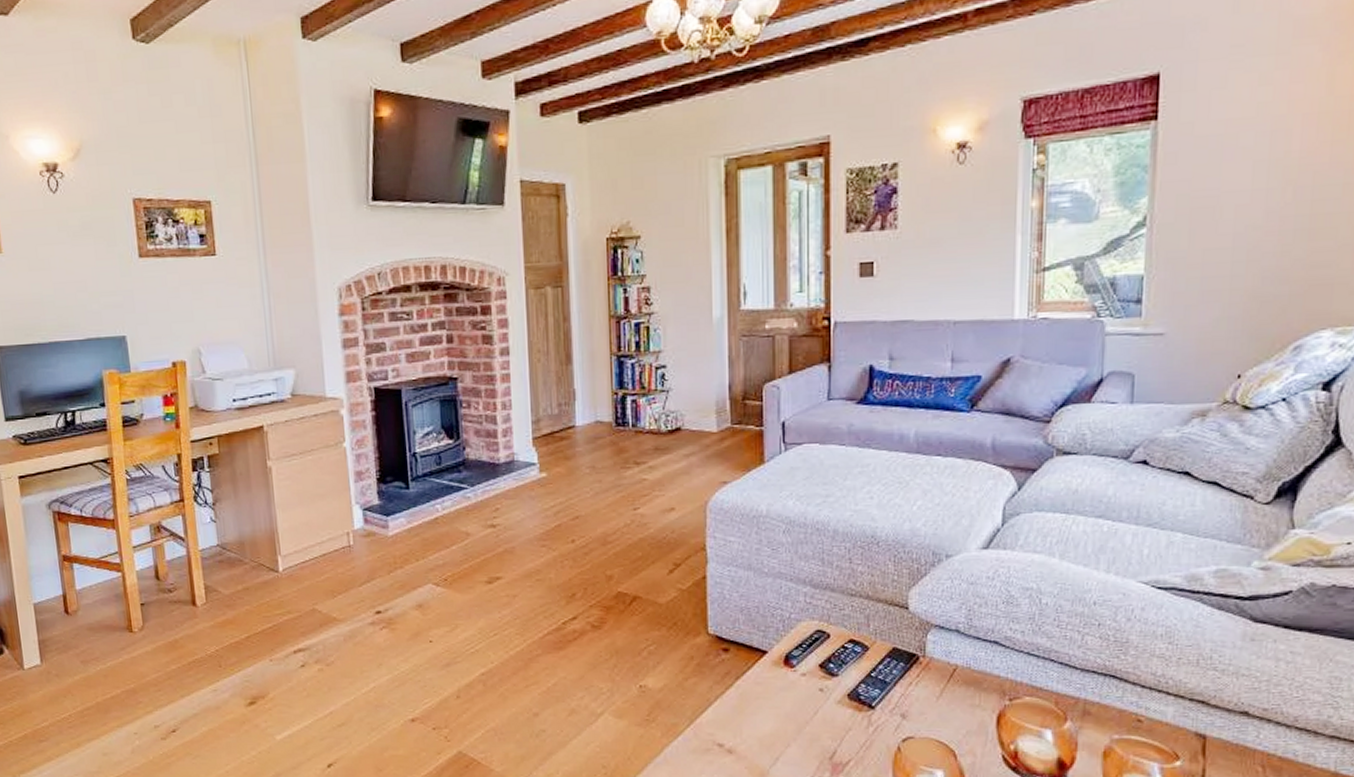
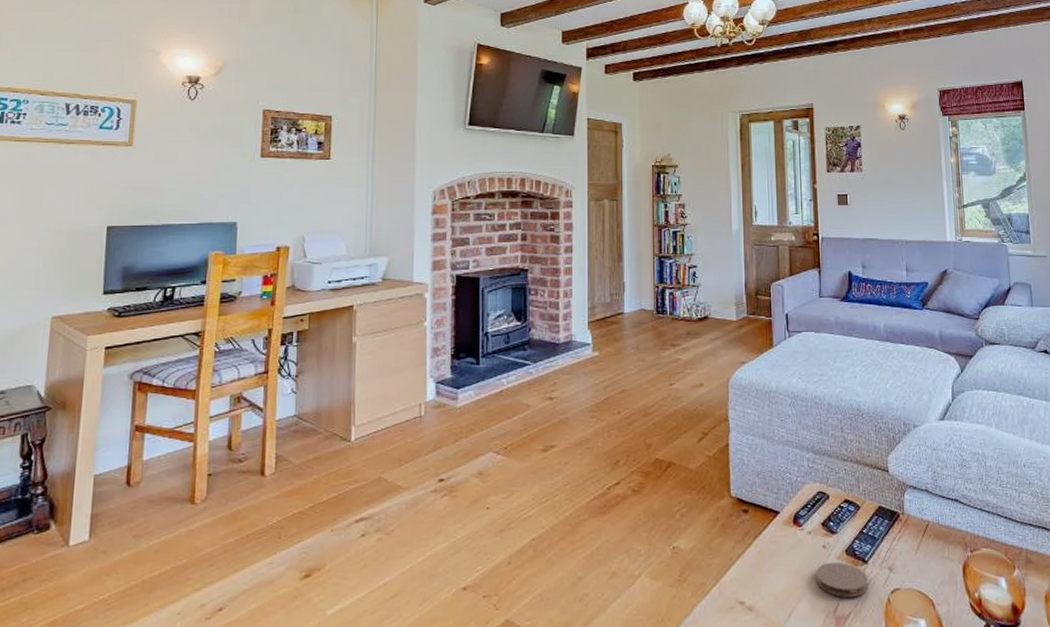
coaster: none [809,706,874,745] -> present [815,561,868,598]

